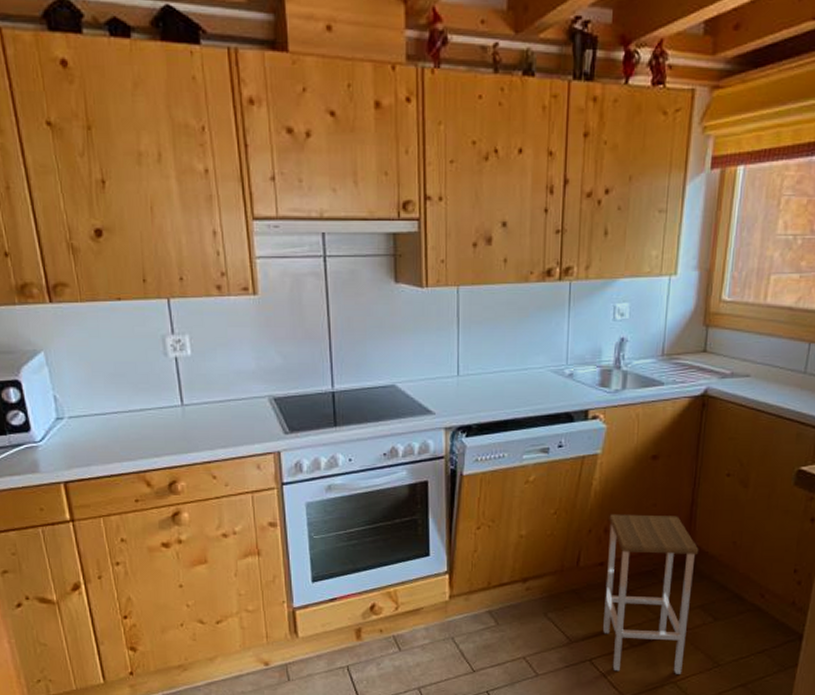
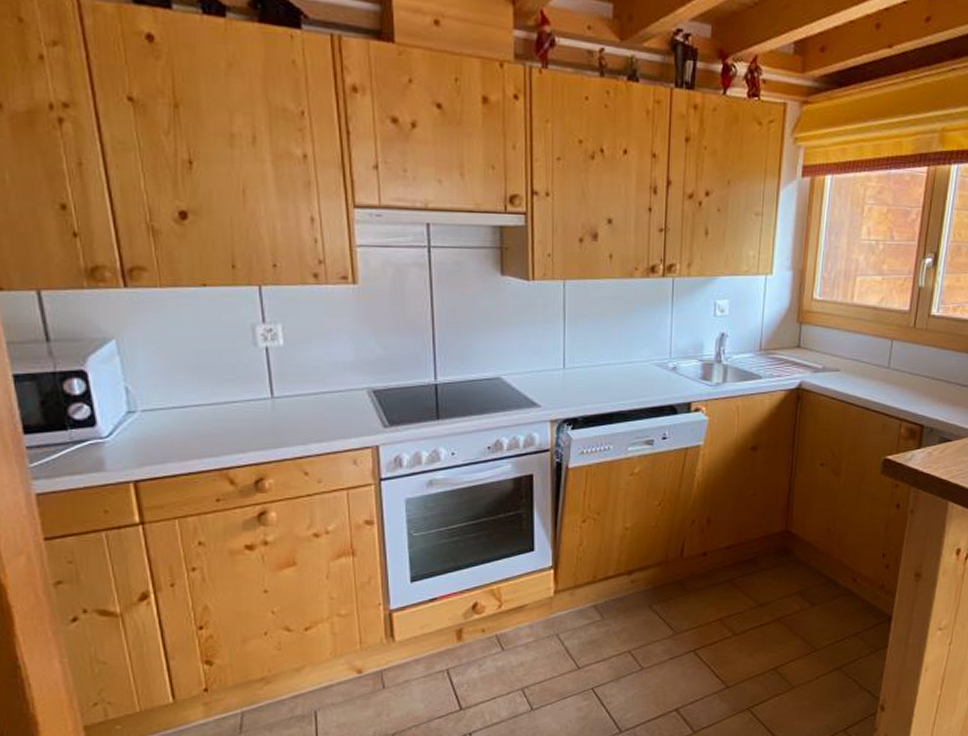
step stool: present [603,514,699,674] -> none [707,504,796,661]

